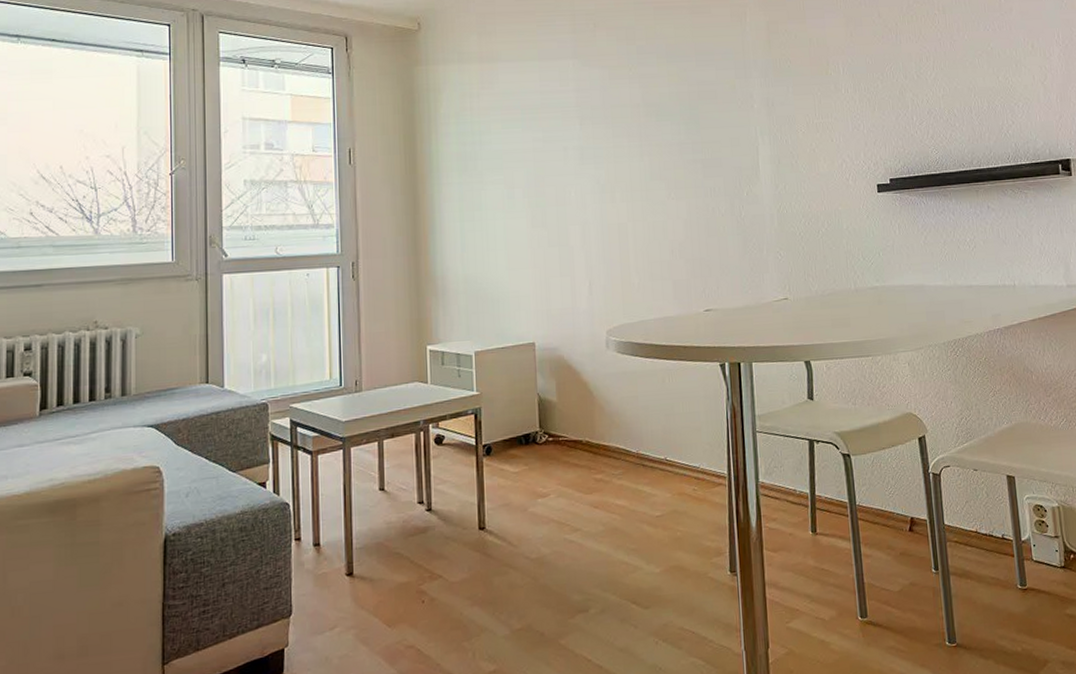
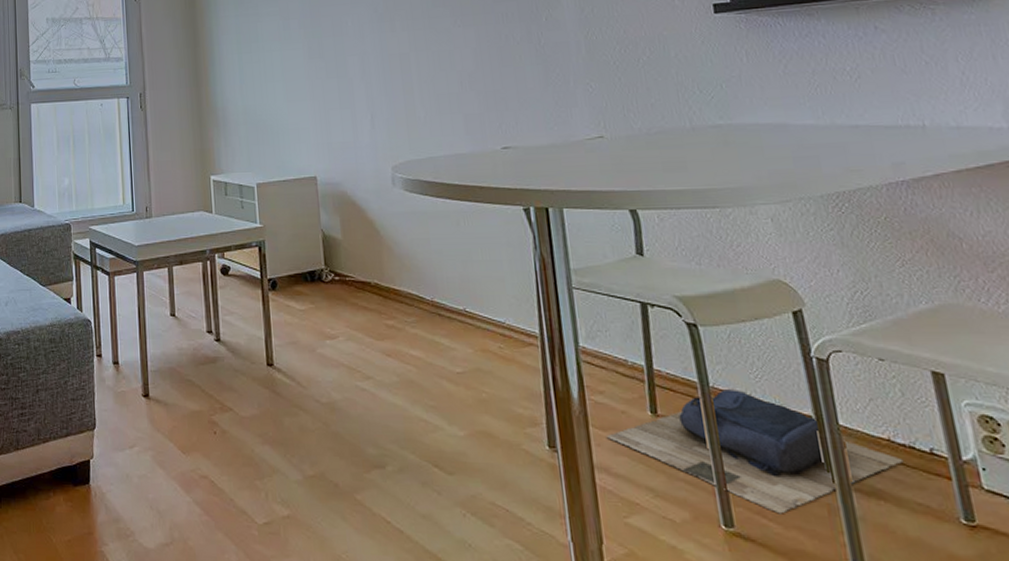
backpack: none [776,505,985,601] -> present [605,389,904,514]

